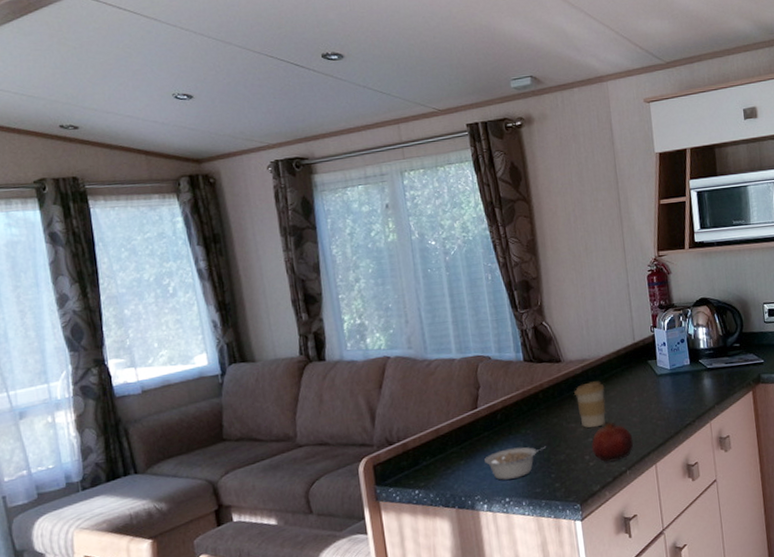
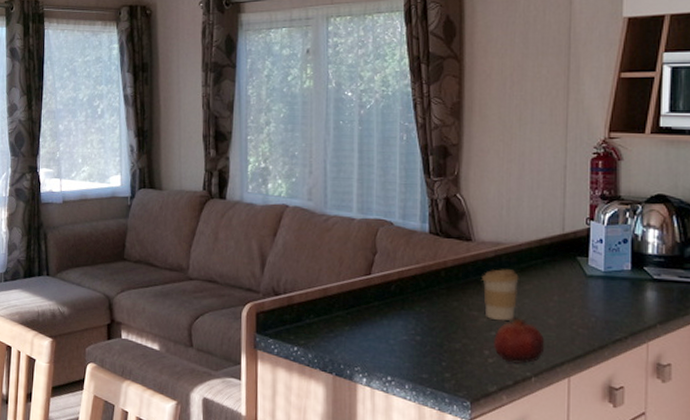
legume: present [484,446,547,480] -> none [371,324,442,358]

